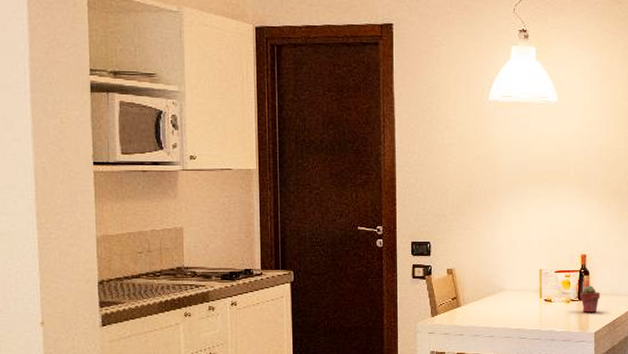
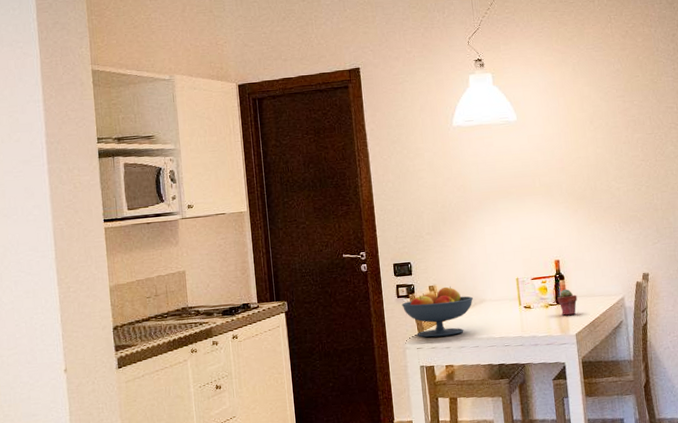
fruit bowl: none [416,271,492,323] -> present [401,286,473,338]

